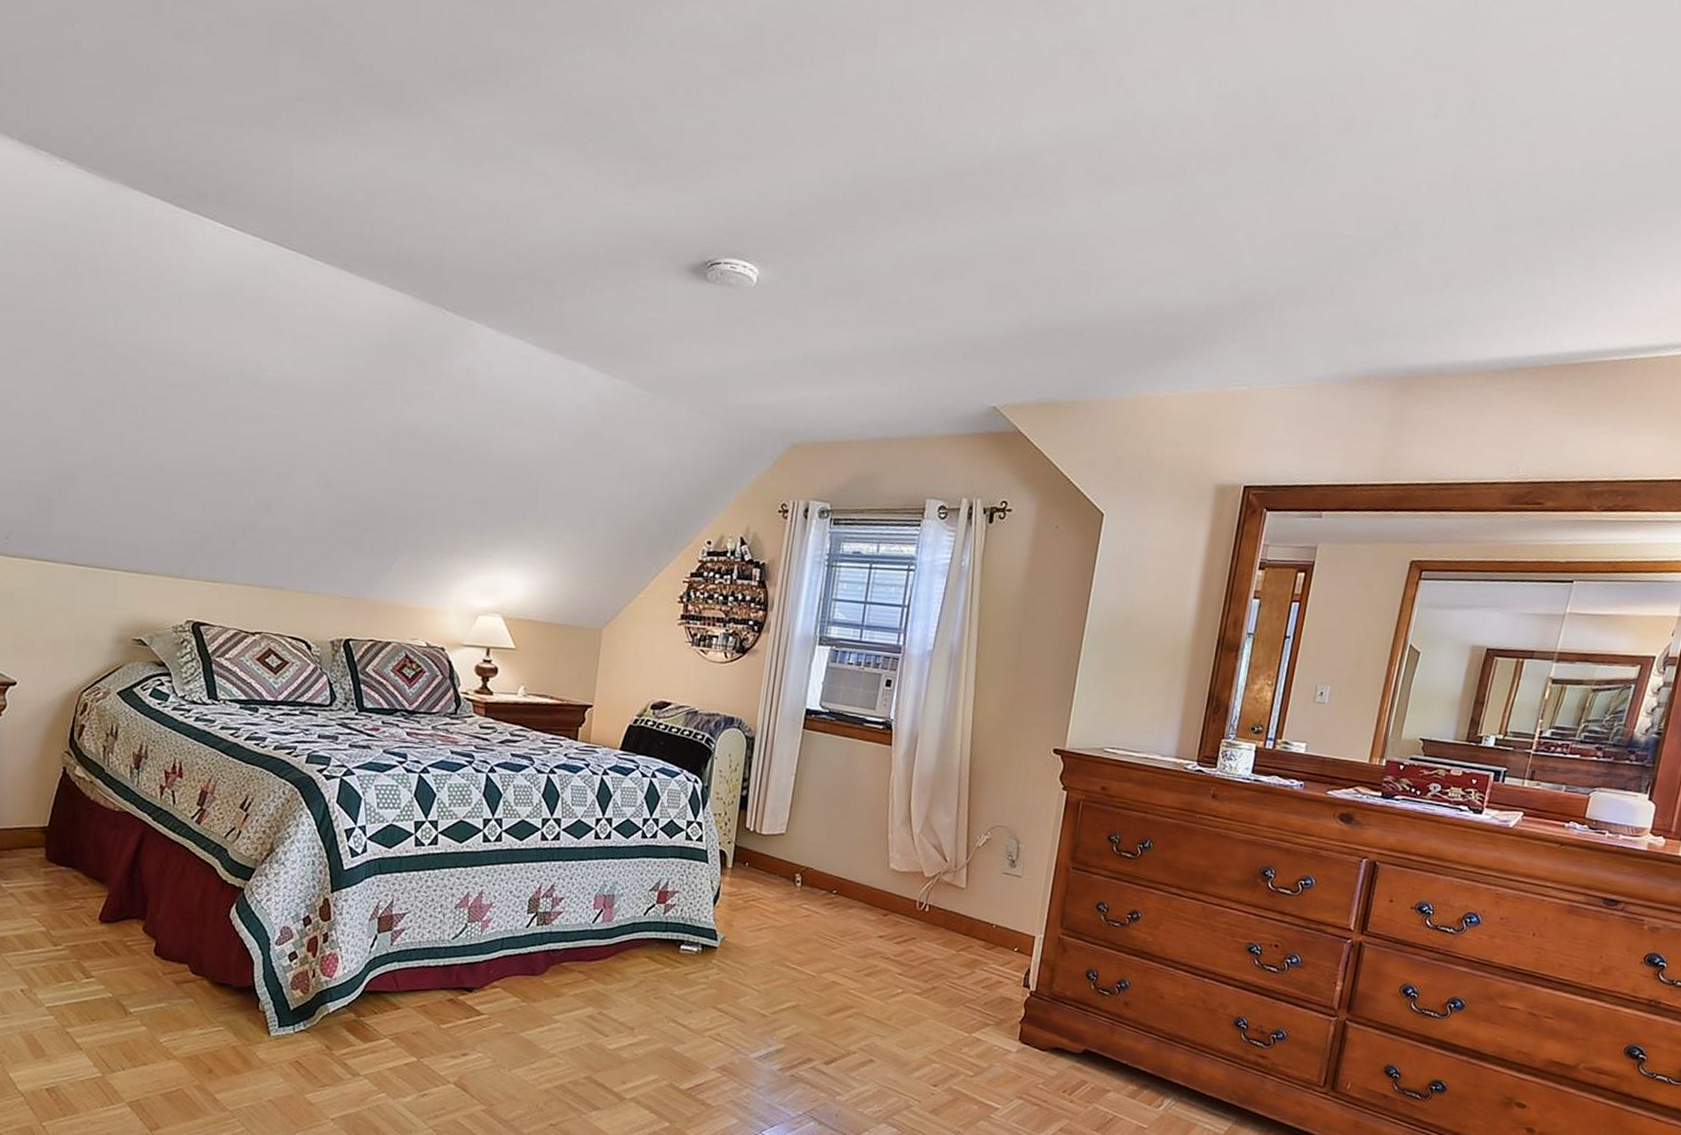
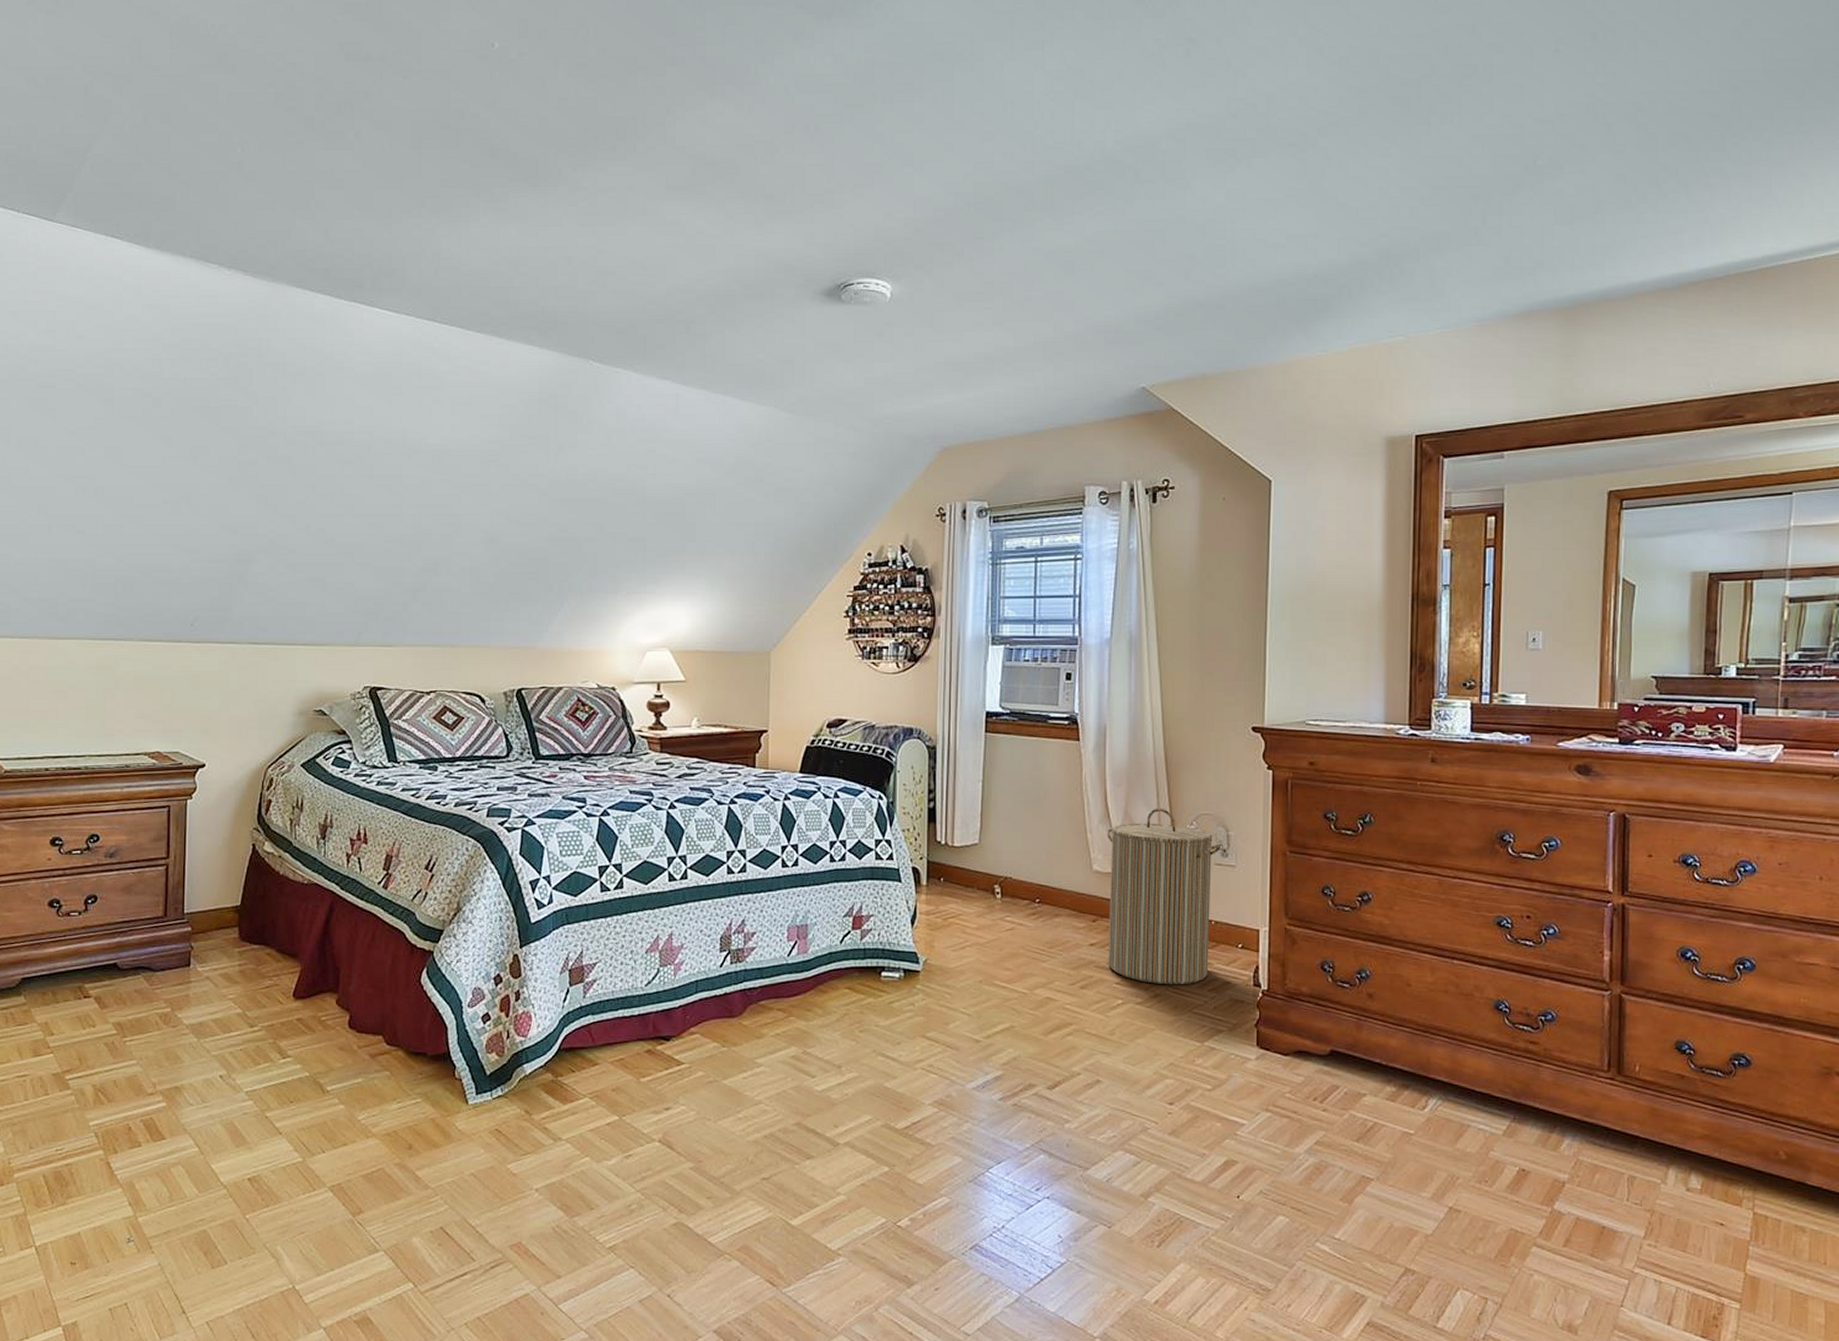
laundry hamper: none [893,816,1011,981] -> present [1107,808,1222,985]

